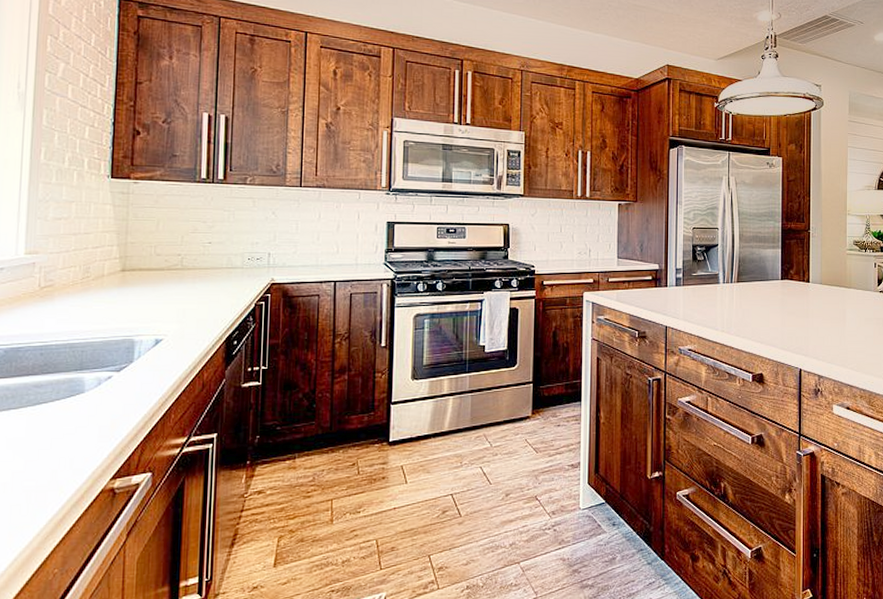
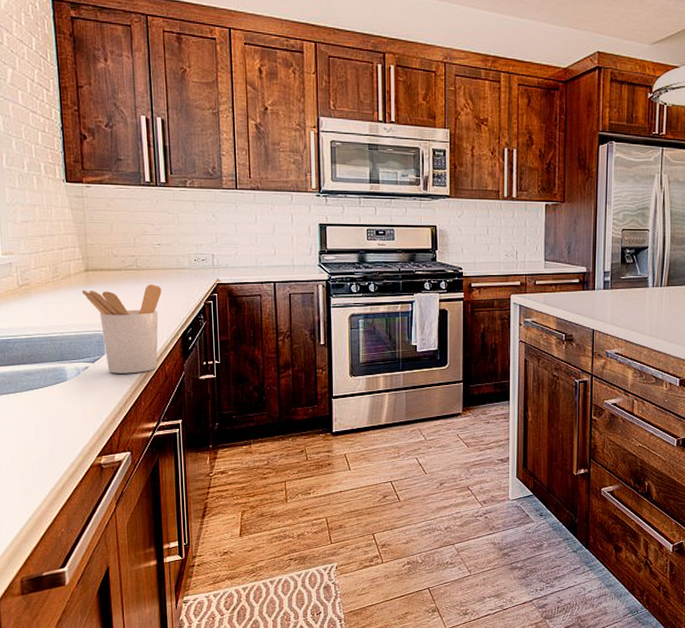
utensil holder: none [114,285,208,383] -> present [81,284,162,374]

